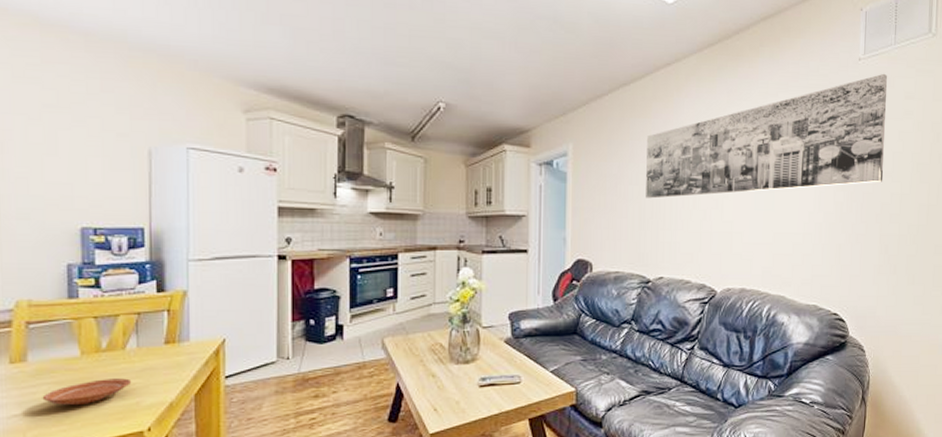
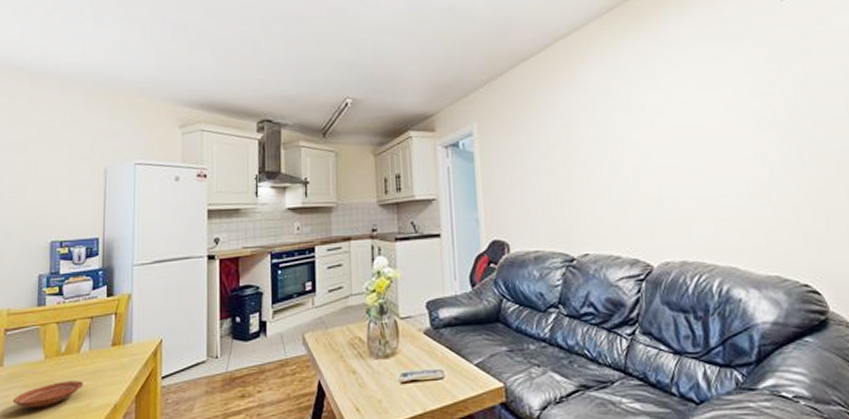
wall art: present [646,73,888,199] -> none [553,10,838,171]

